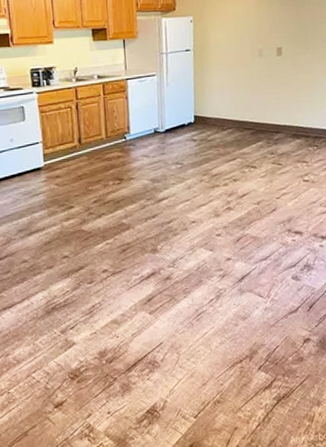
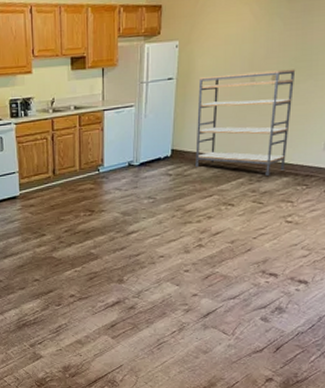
shelving unit: none [214,43,297,138] -> present [195,69,296,176]

